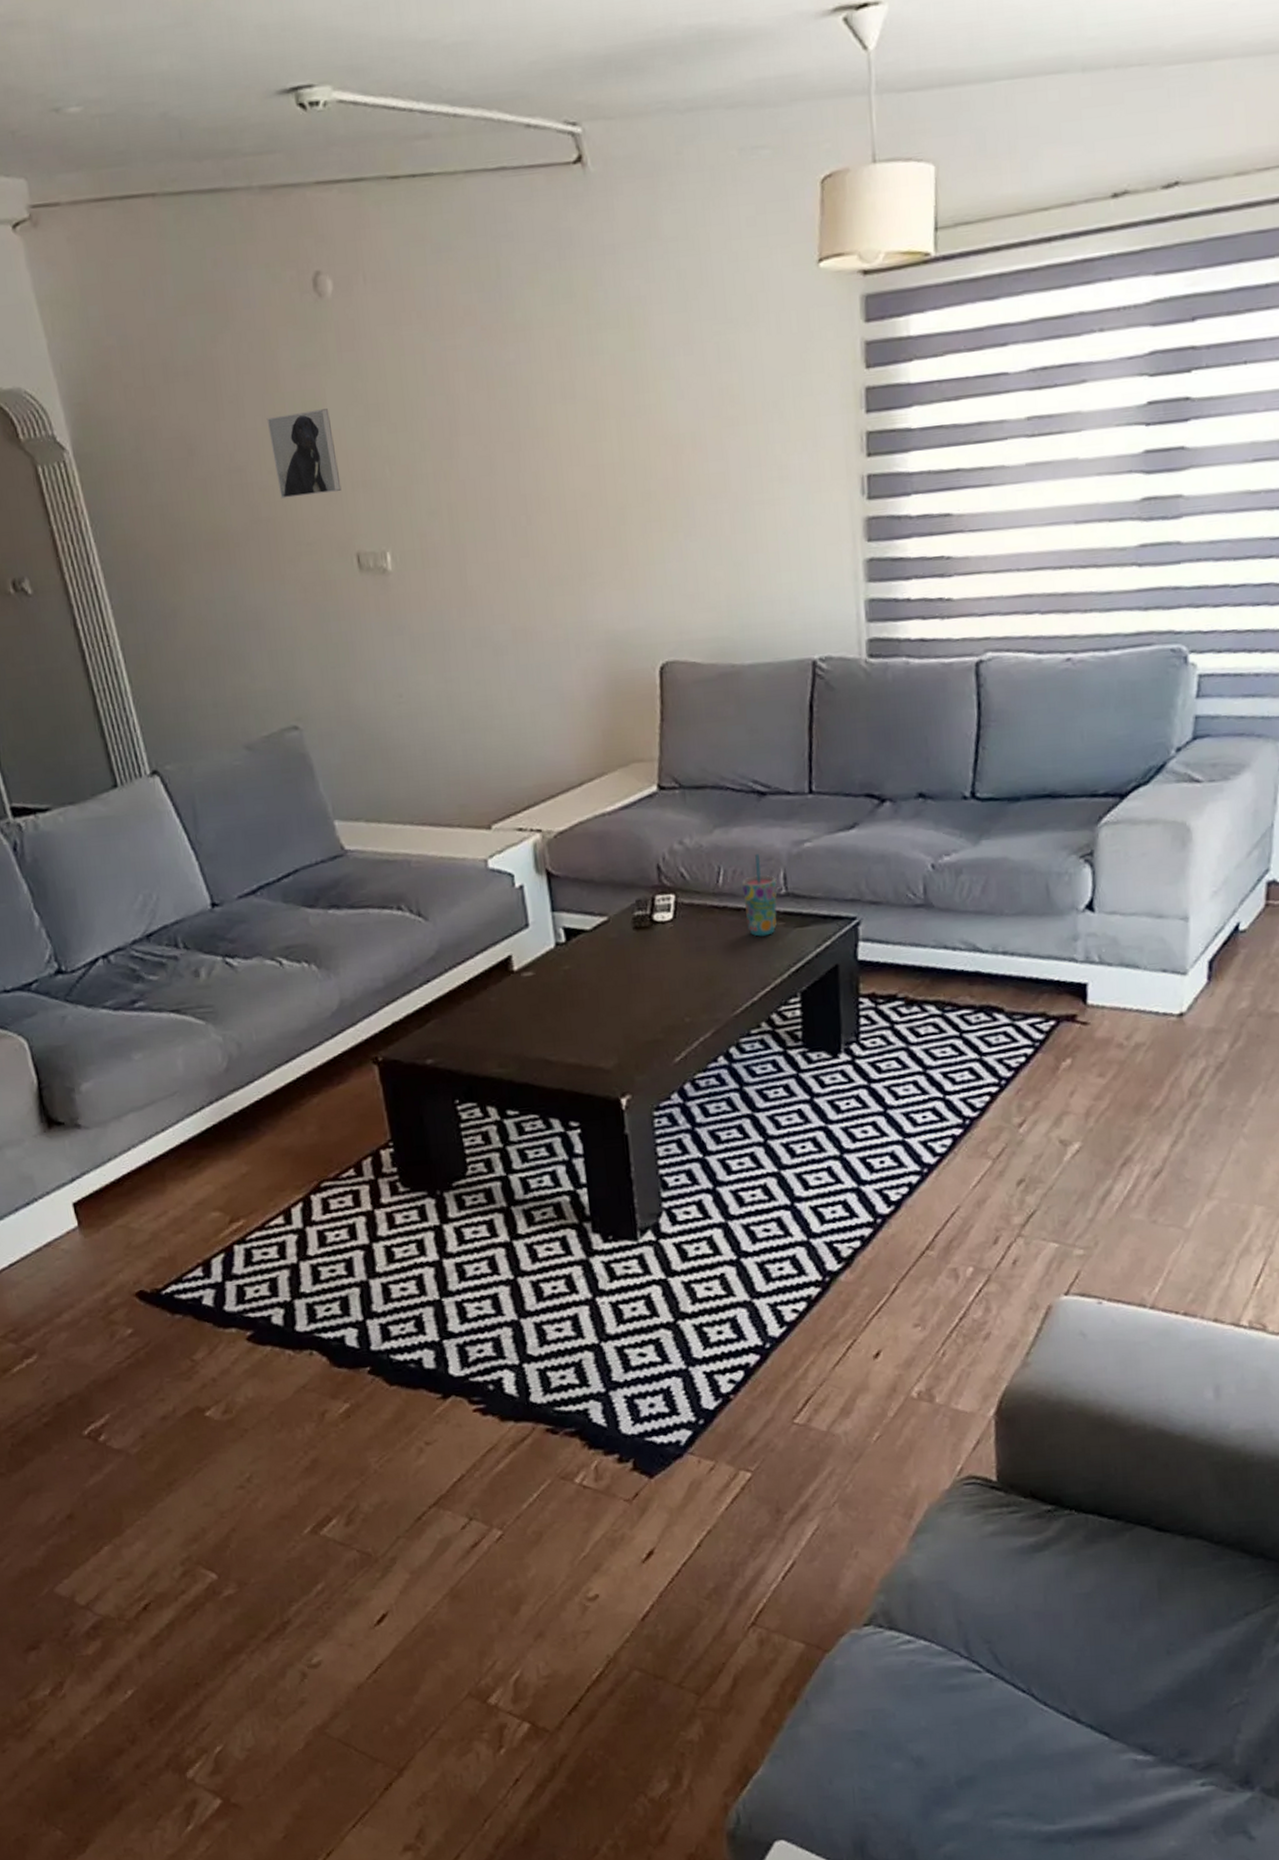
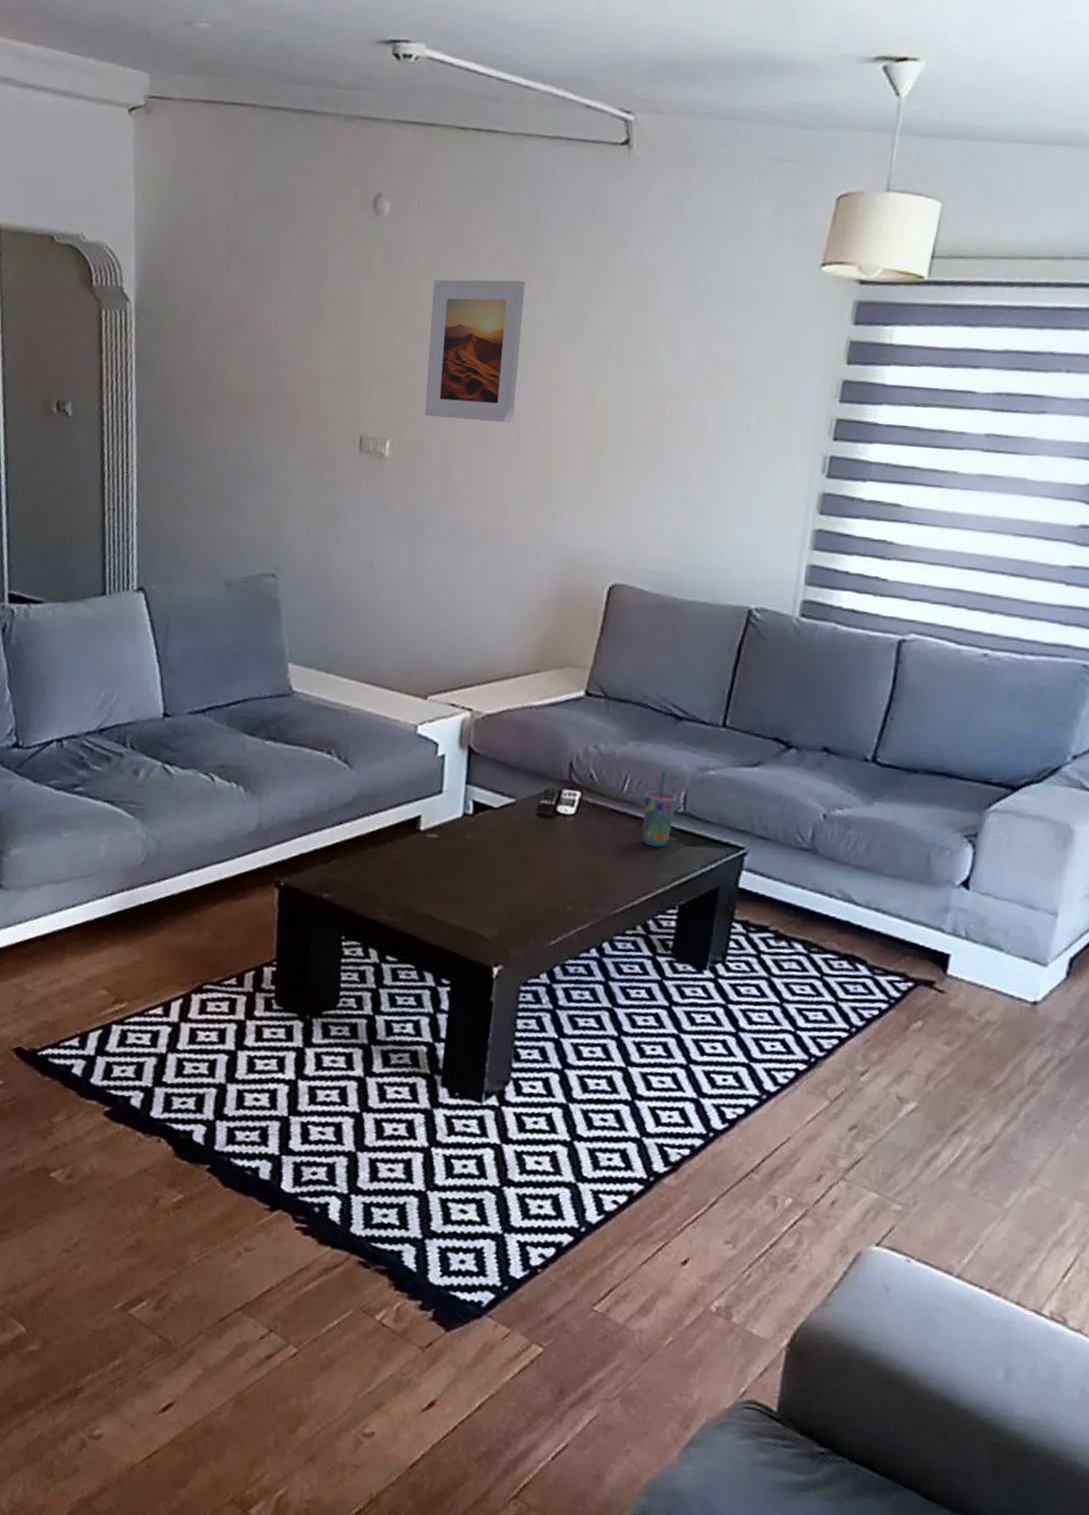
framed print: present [266,409,342,499] -> none [305,307,363,381]
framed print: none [399,341,519,516] -> present [424,279,526,424]

